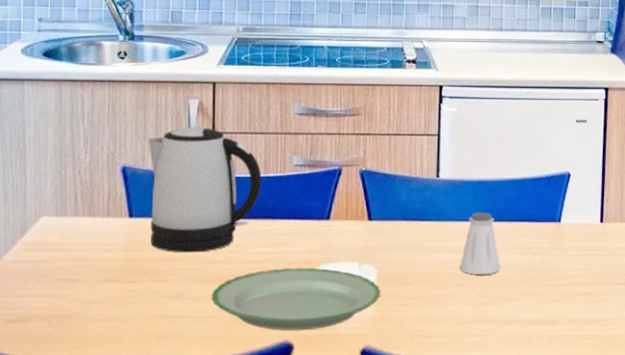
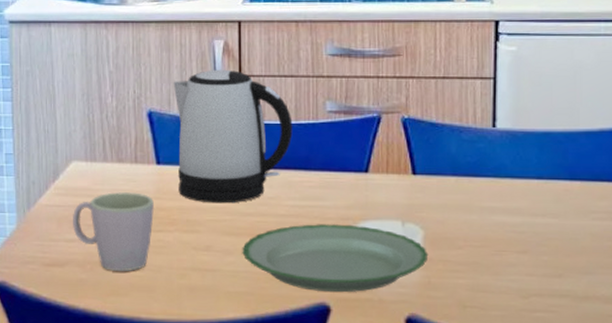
mug: none [40,245,126,324] -> present [73,192,155,272]
saltshaker: present [460,212,500,275] -> none [522,169,572,242]

